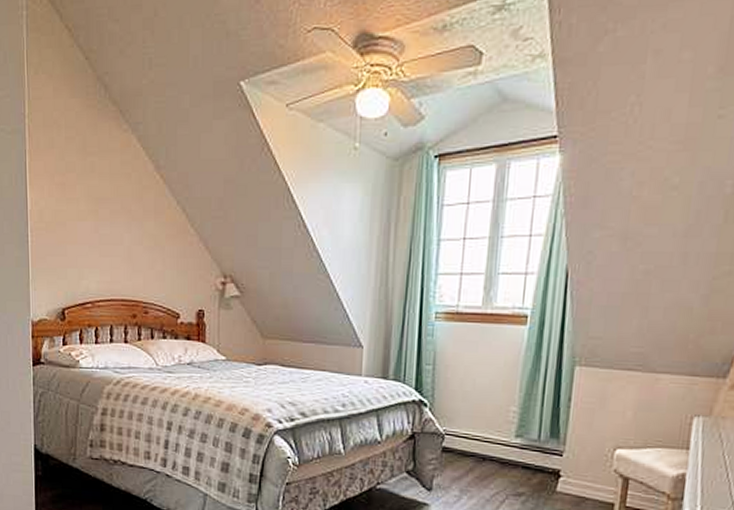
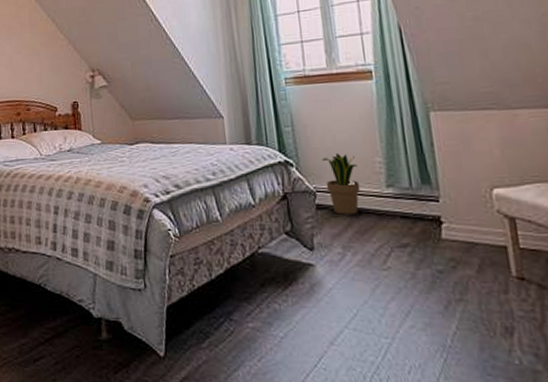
potted plant: none [456,397,492,460] -> present [321,152,361,215]

